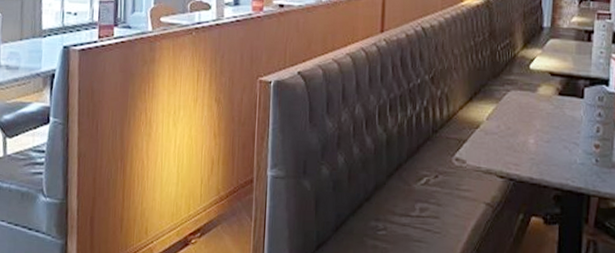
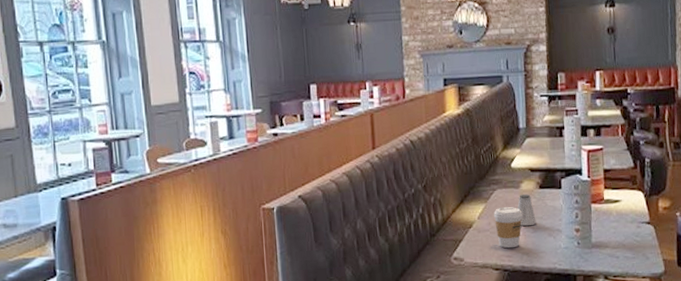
coffee cup: none [504,110,537,157] -> present [494,206,522,249]
saltshaker: none [532,100,552,134] -> present [517,194,536,226]

